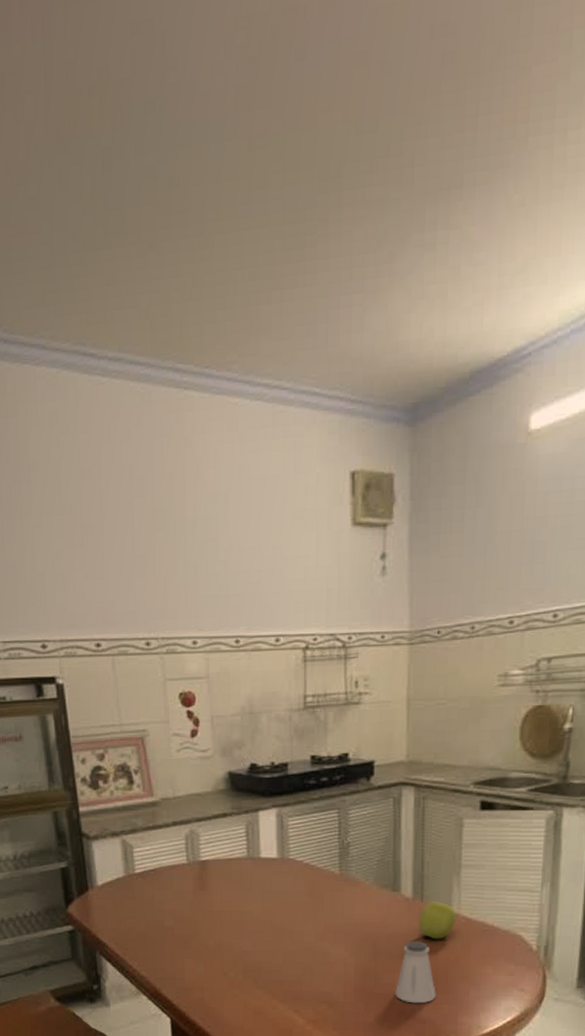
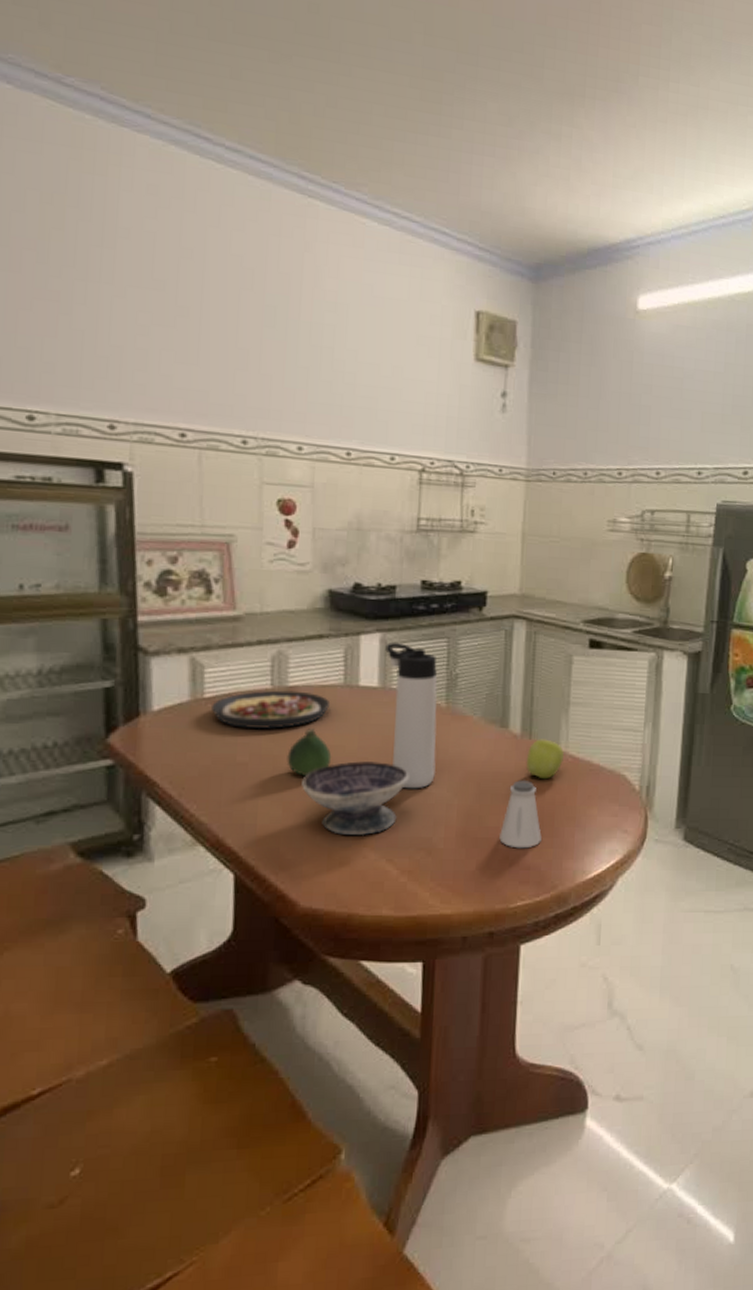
plate: none [142,864,237,899] -> present [212,690,331,730]
fruit: none [204,896,241,938] -> present [286,727,332,776]
bowl: none [218,925,309,989] -> present [302,761,409,835]
thermos bottle: none [281,817,333,949] -> present [385,643,438,789]

